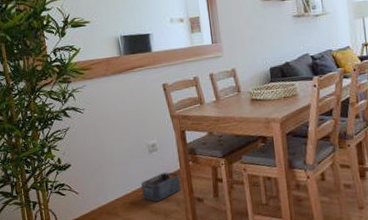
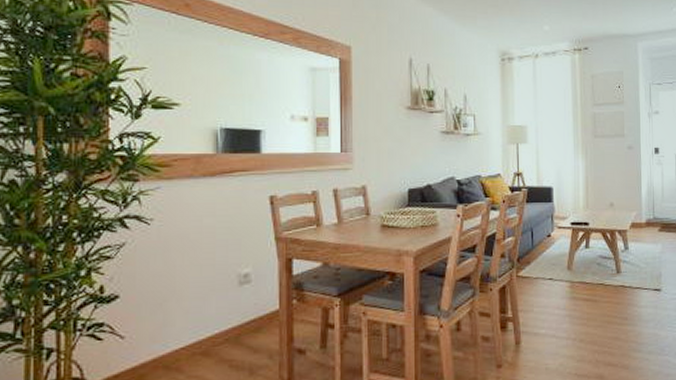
storage bin: present [141,172,181,201] -> none [221,312,277,352]

